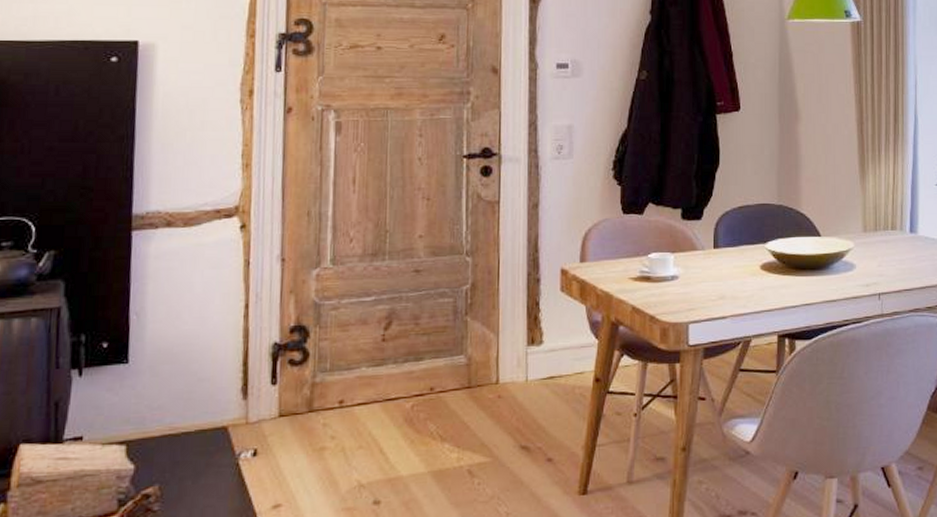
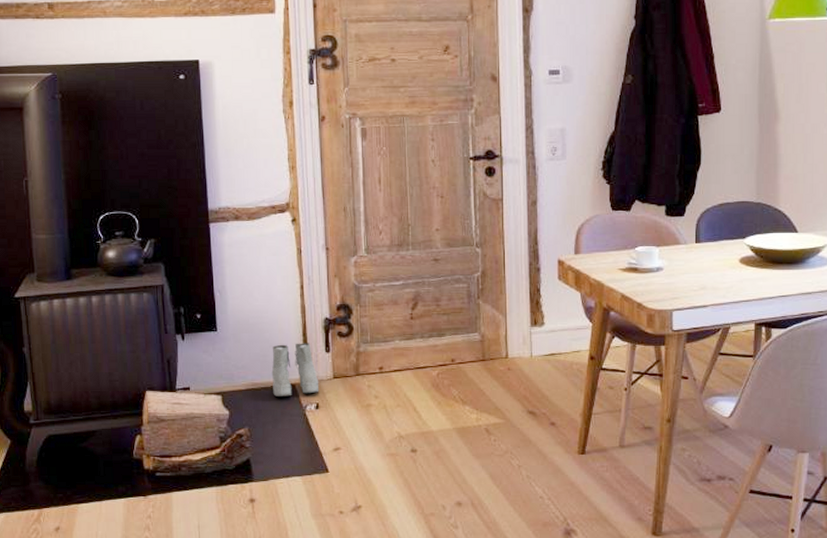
boots: none [197,374,260,443] -> present [271,343,319,396]

